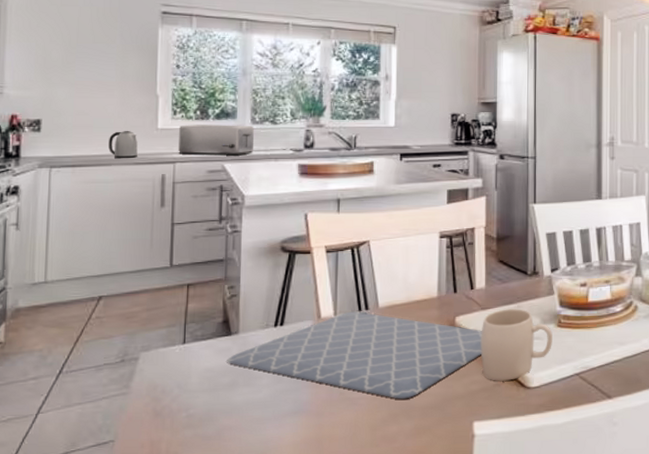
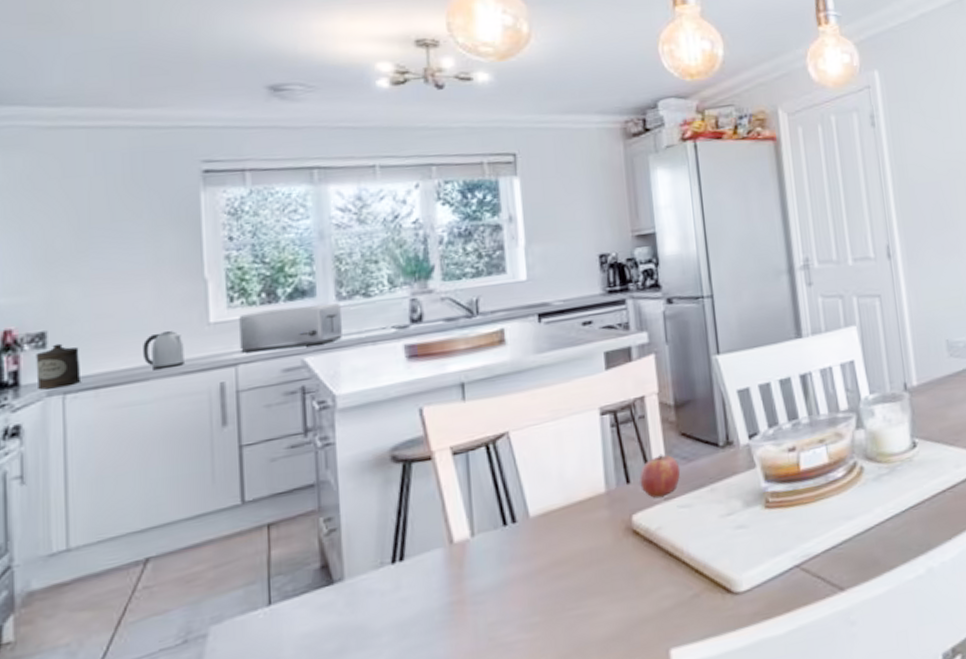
canister: none [32,129,63,162] -> present [36,343,80,390]
placemat: present [227,311,483,399] -> none [330,526,671,636]
fruit: none [464,274,496,306] -> present [639,453,681,498]
mug: present [480,309,552,381] -> none [667,492,761,591]

